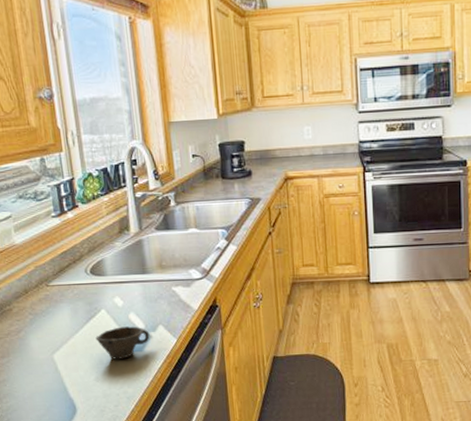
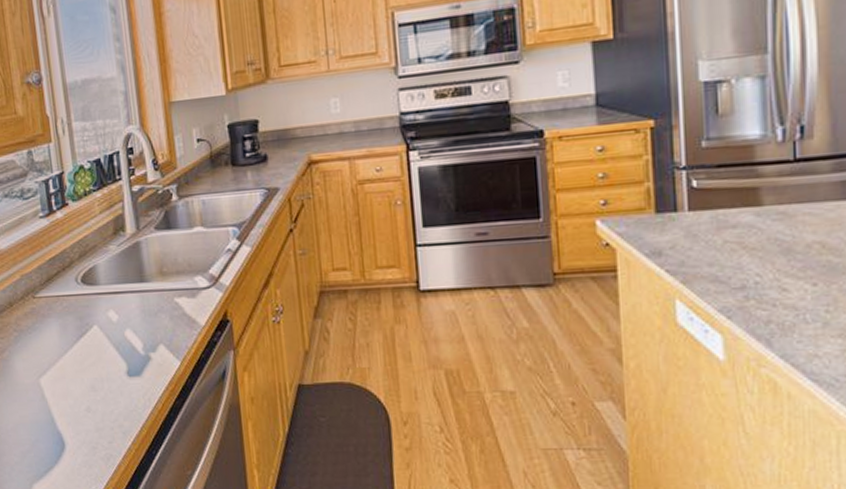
cup: present [95,326,150,359] -> none [87,345,149,386]

